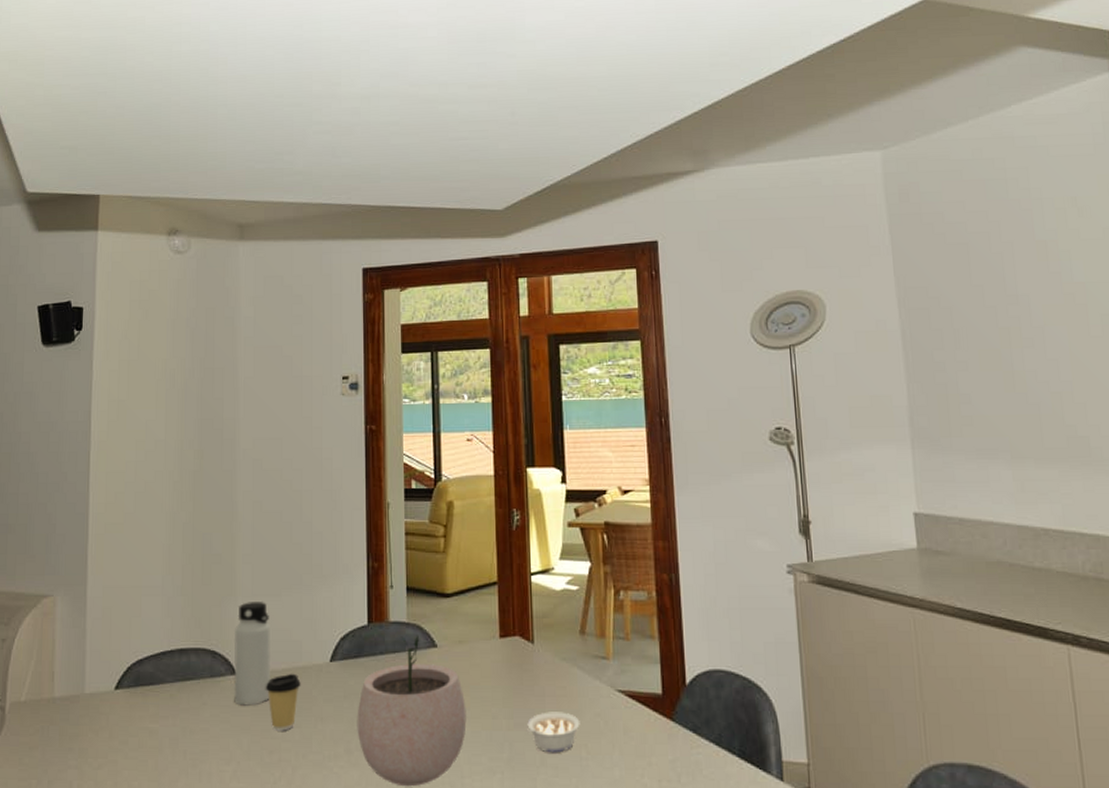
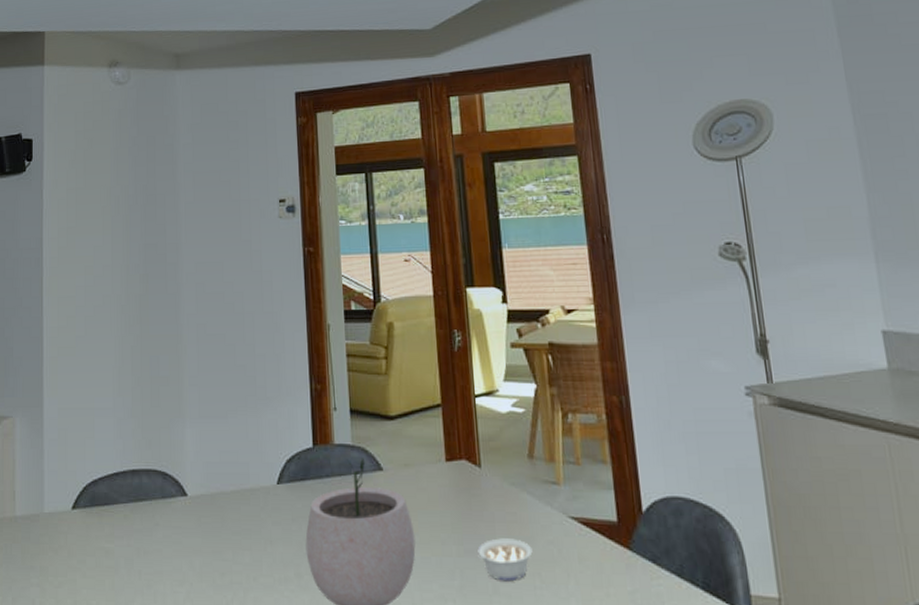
water bottle: present [233,602,270,706] -> none [183,424,220,527]
coffee cup: present [265,673,301,731] -> none [214,495,249,553]

